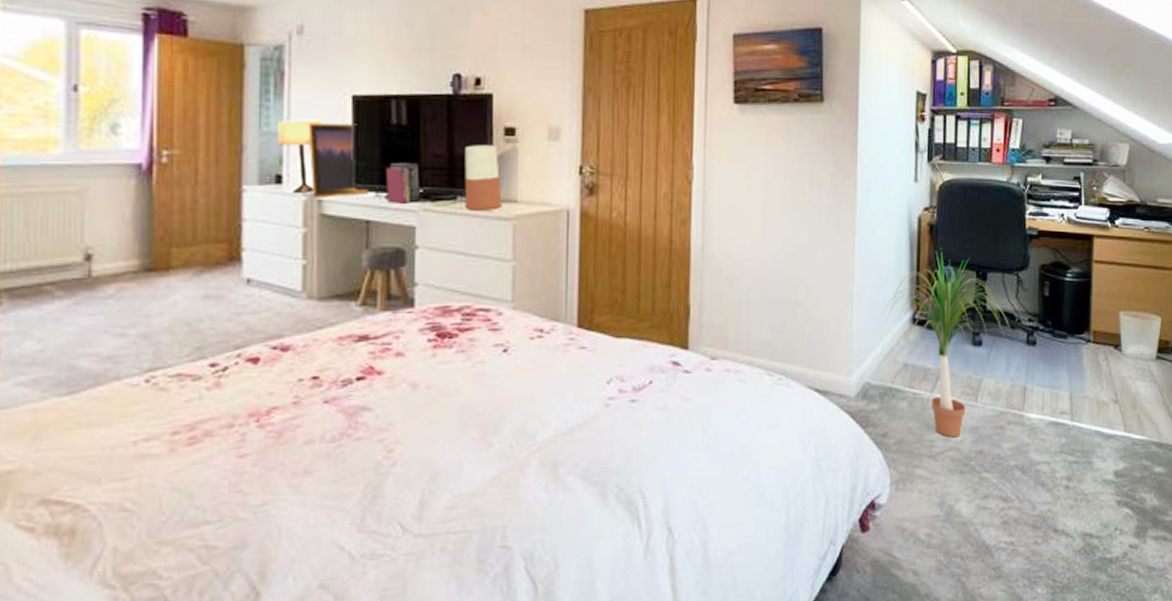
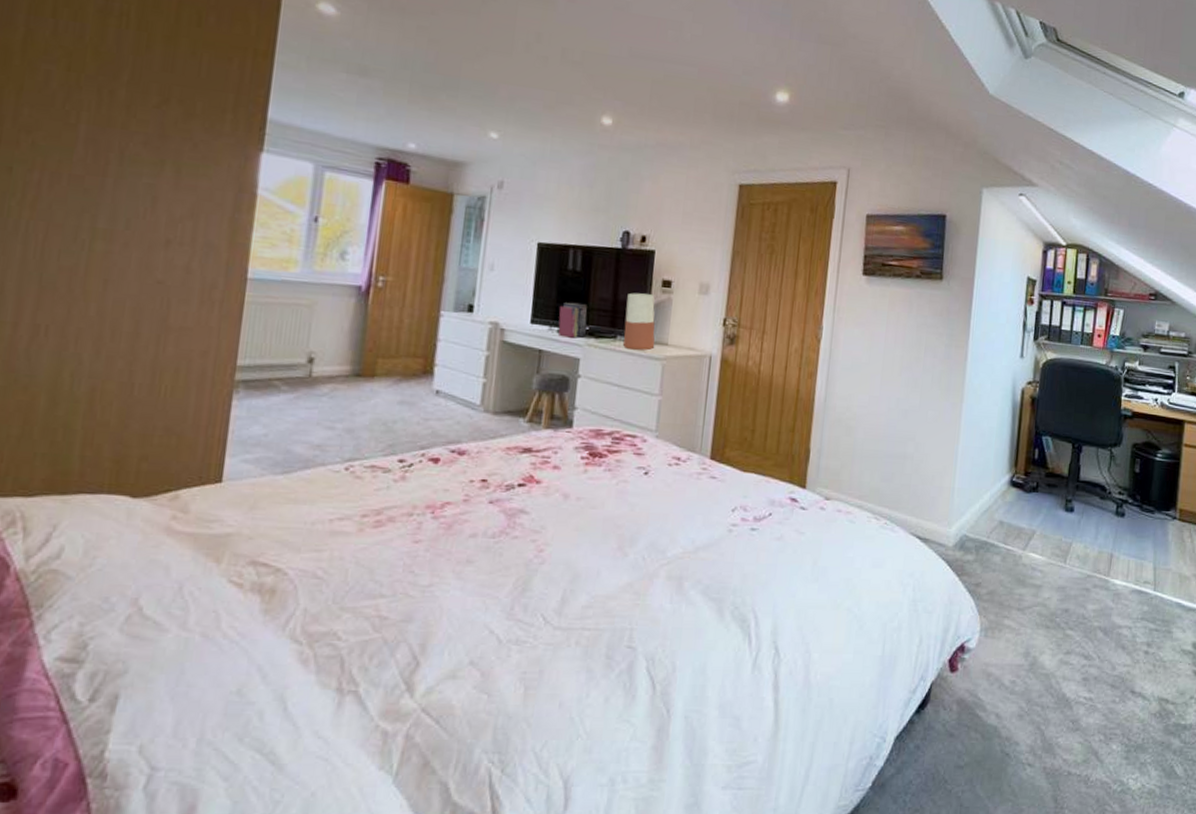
table lamp: present [278,119,321,194] -> none [473,259,510,323]
picture frame: present [307,122,368,198] -> none [496,263,543,328]
potted plant: present [882,248,1012,438] -> none [983,419,1102,594]

